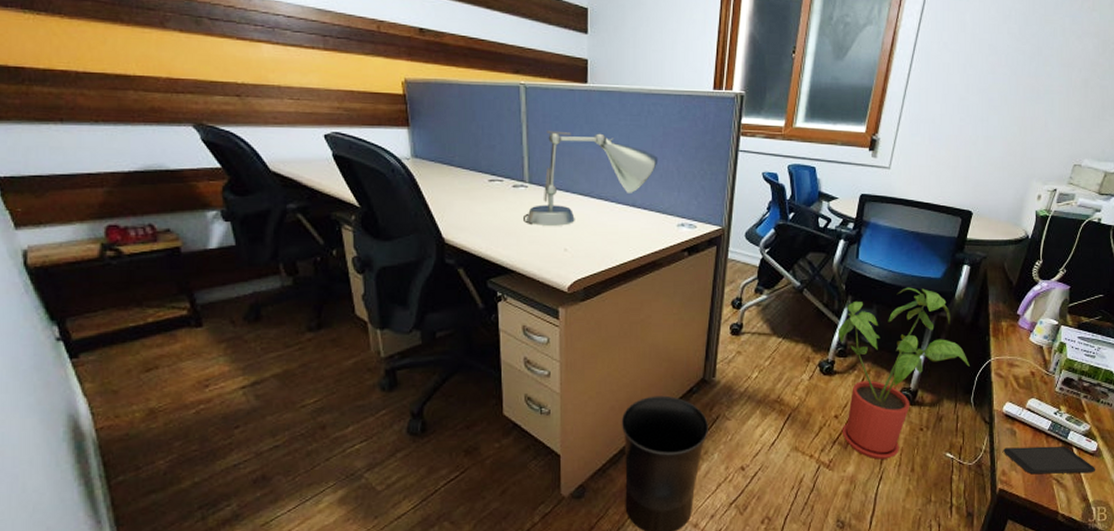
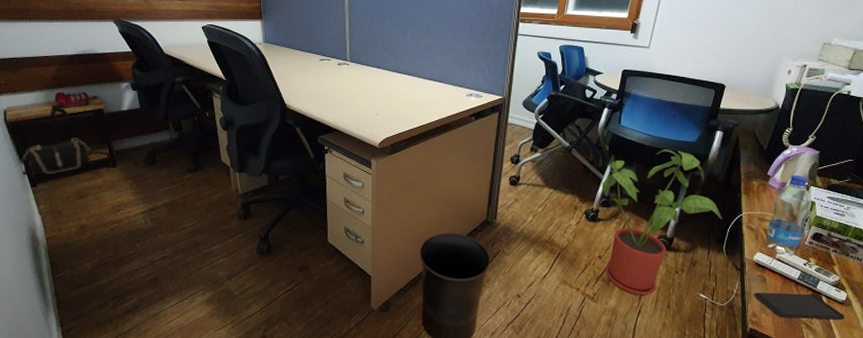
handbag: none [53,288,165,340] -> present [21,138,92,175]
desk lamp: present [522,130,658,226] -> none [344,20,452,95]
bottle: none [1015,313,1063,404] -> present [765,175,812,256]

